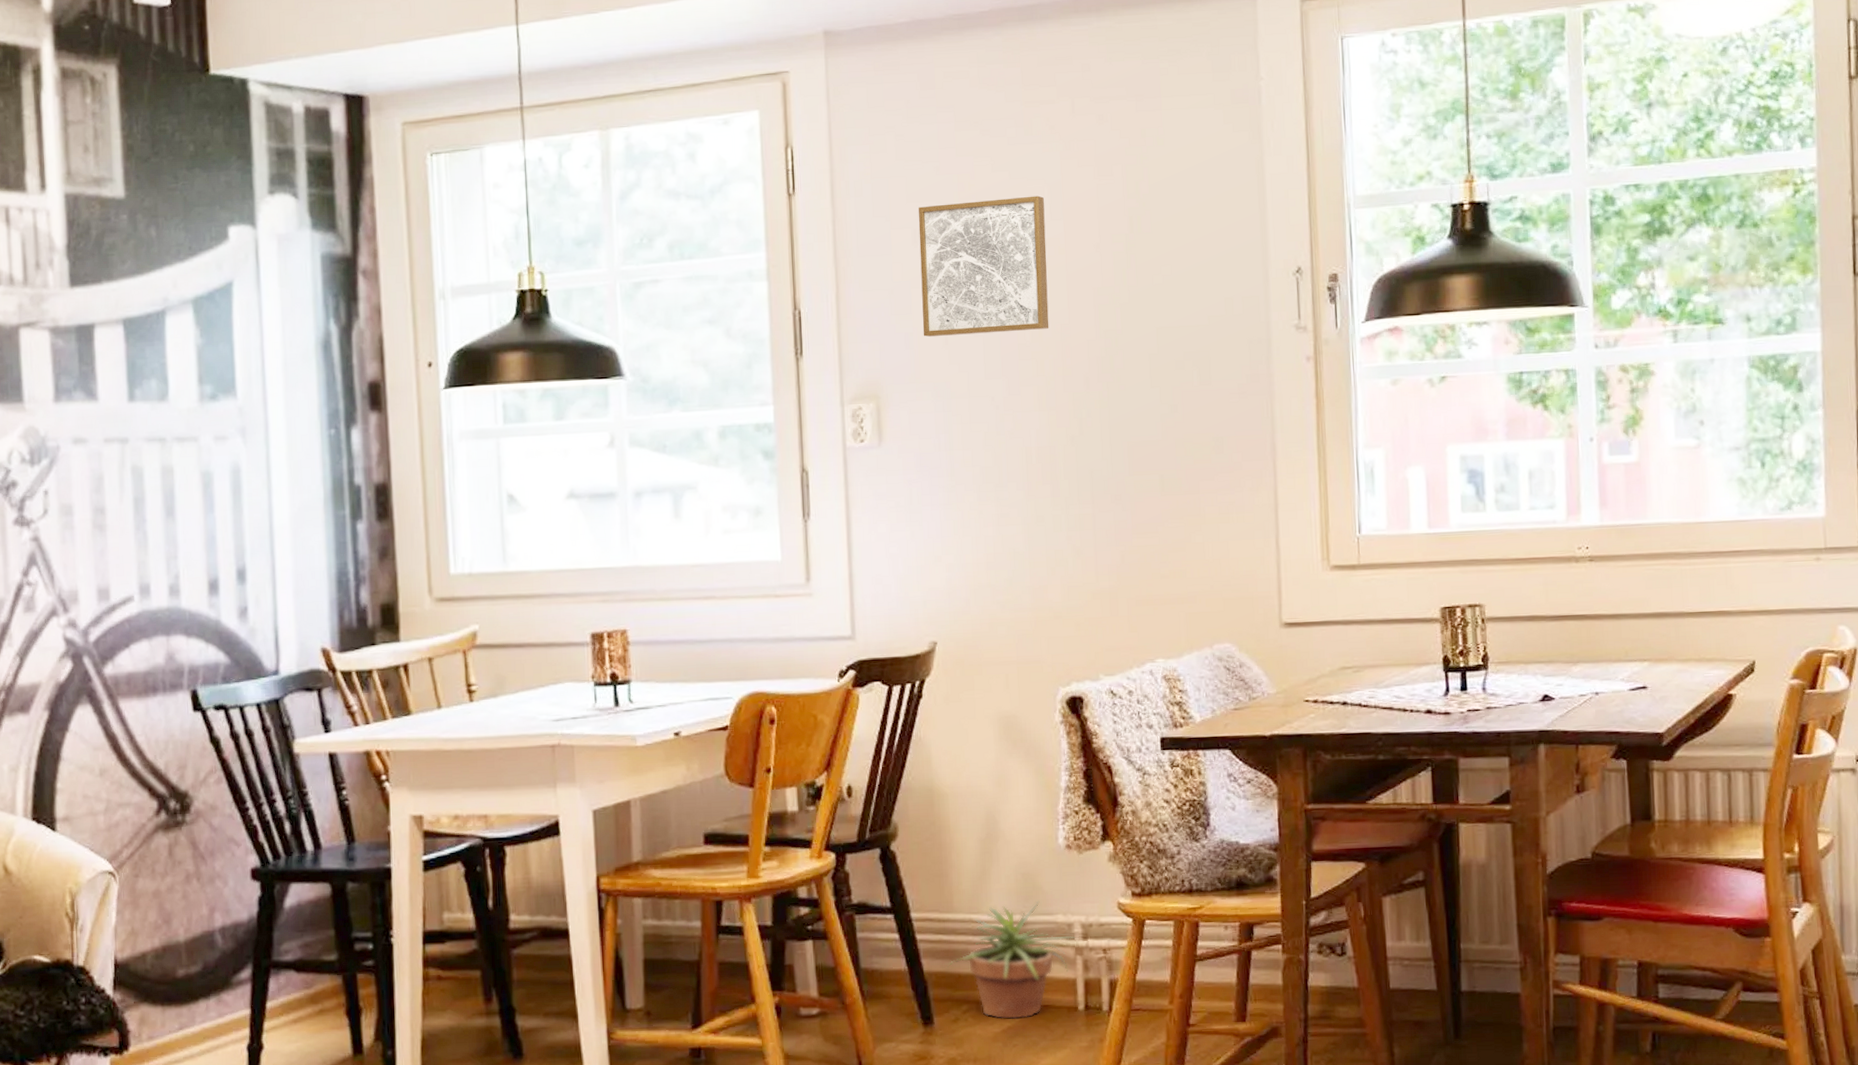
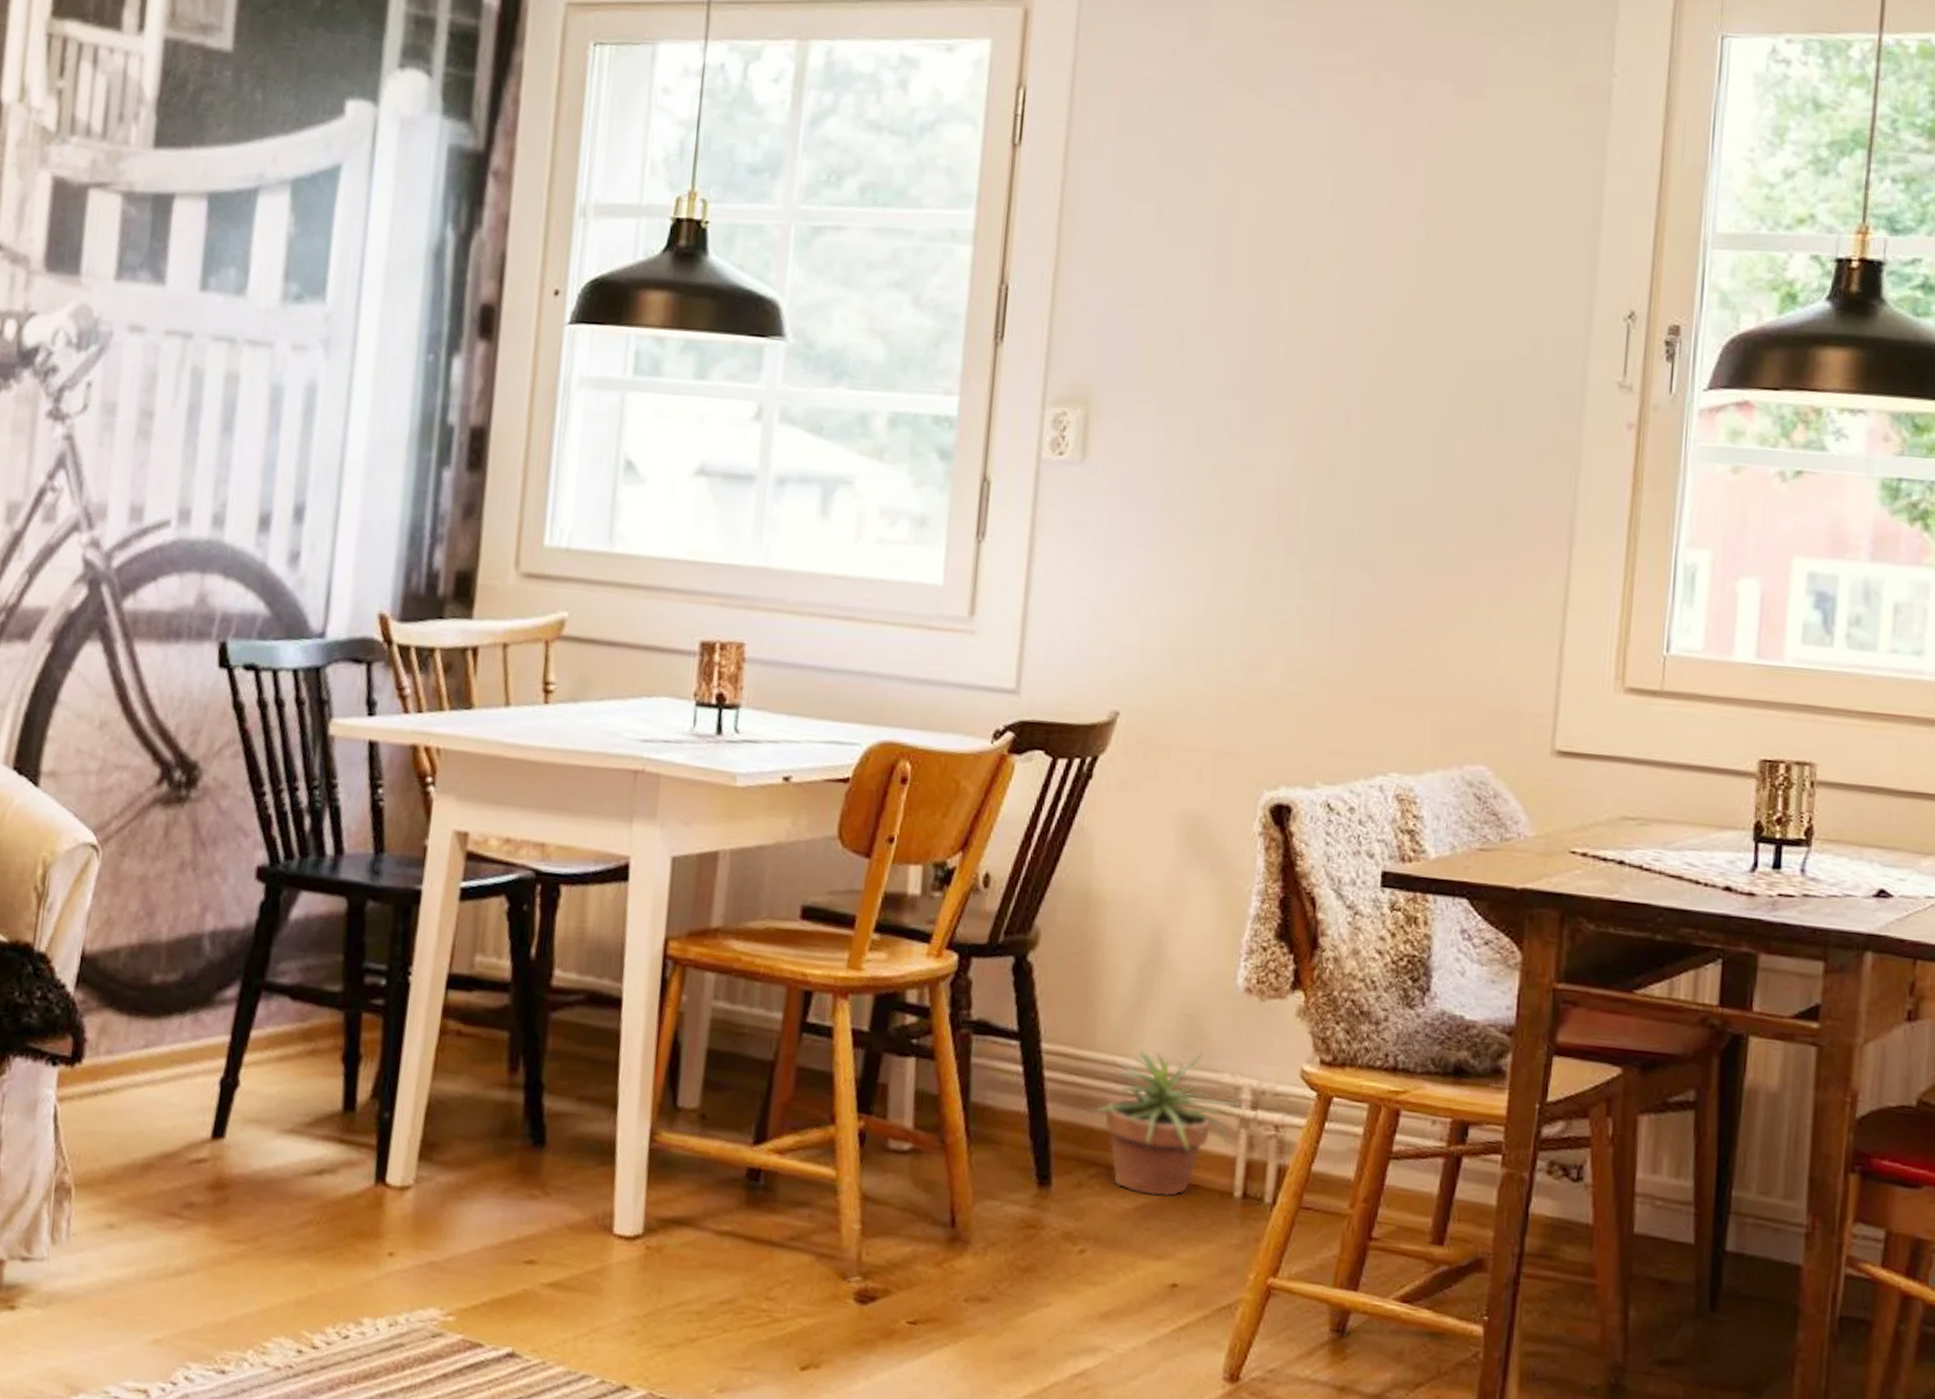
wall art: present [918,195,1049,338] -> none [1153,178,1325,347]

